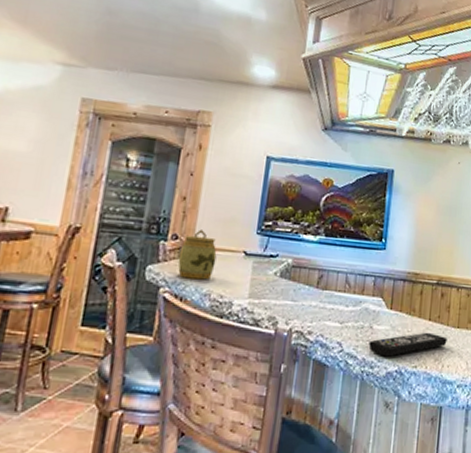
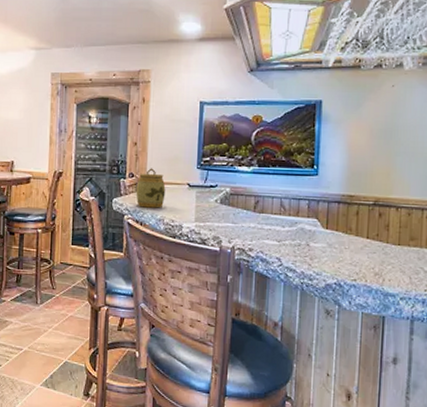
remote control: present [368,332,447,357] -> none [306,249,388,271]

